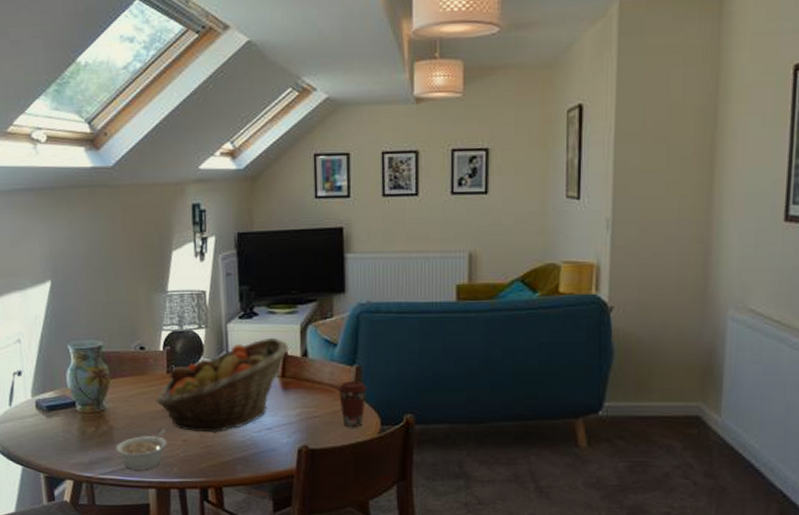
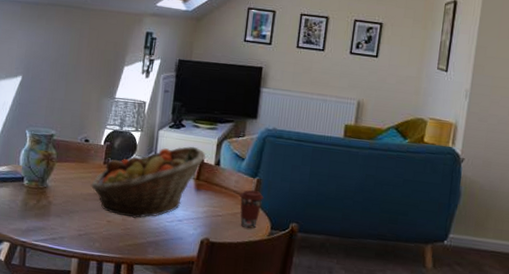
legume: present [115,430,167,470] -> none [50,210,94,242]

